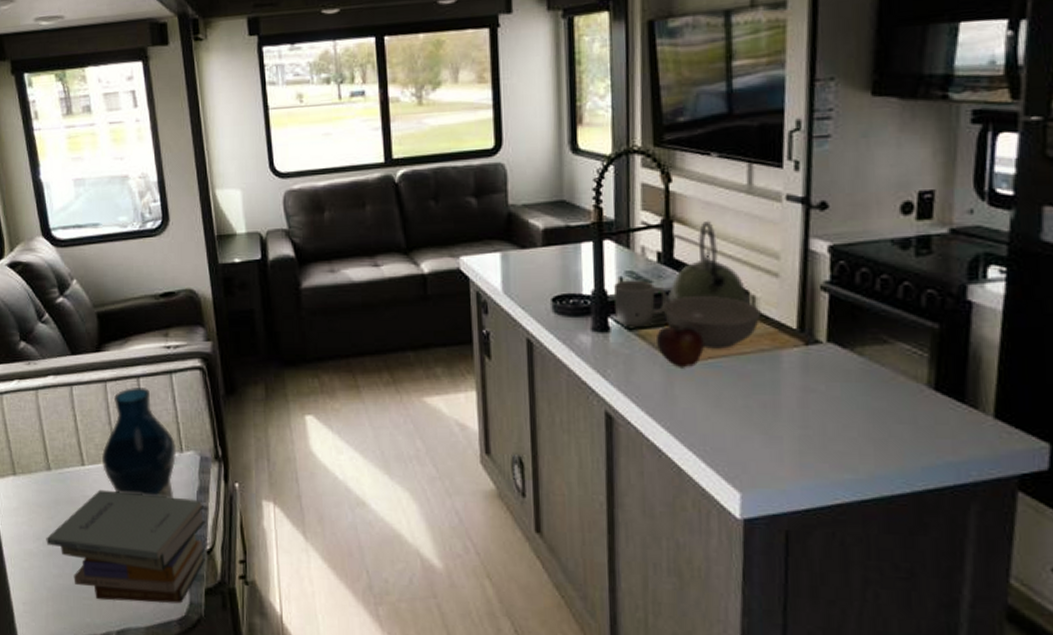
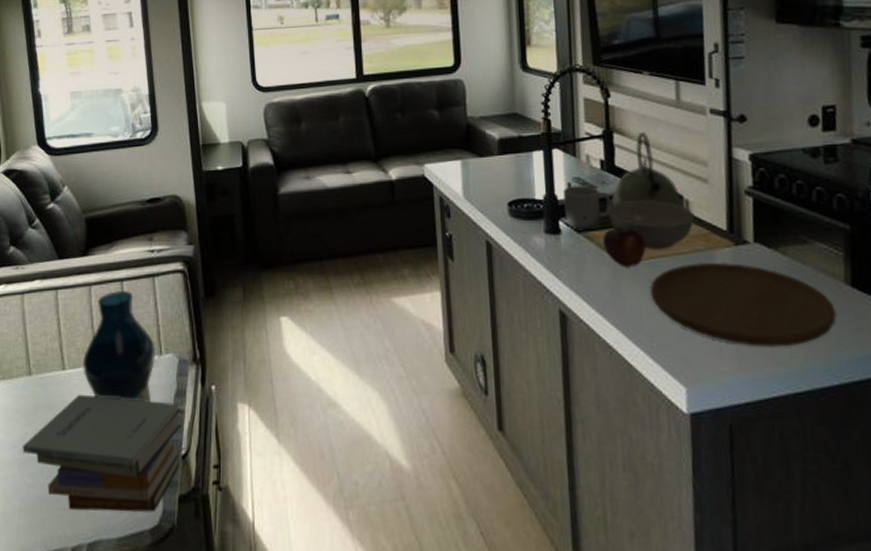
cutting board: none [706,362,916,453] -> present [649,261,838,347]

